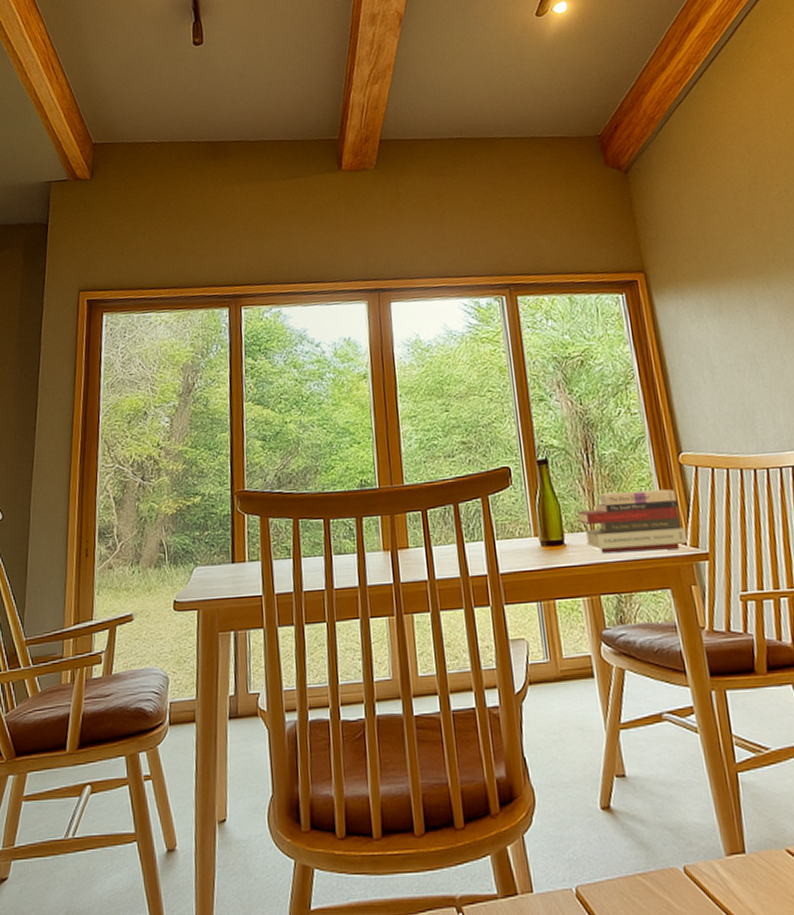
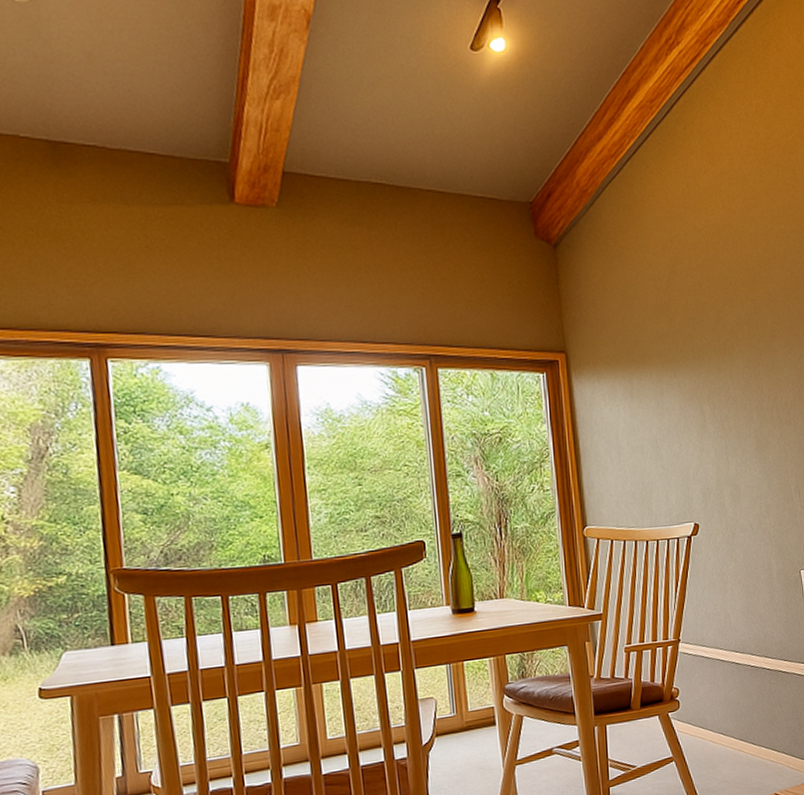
books: present [576,489,688,553] -> none [487,559,586,617]

